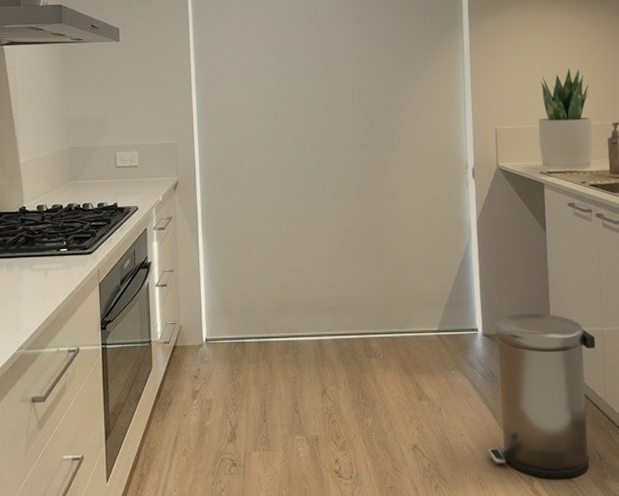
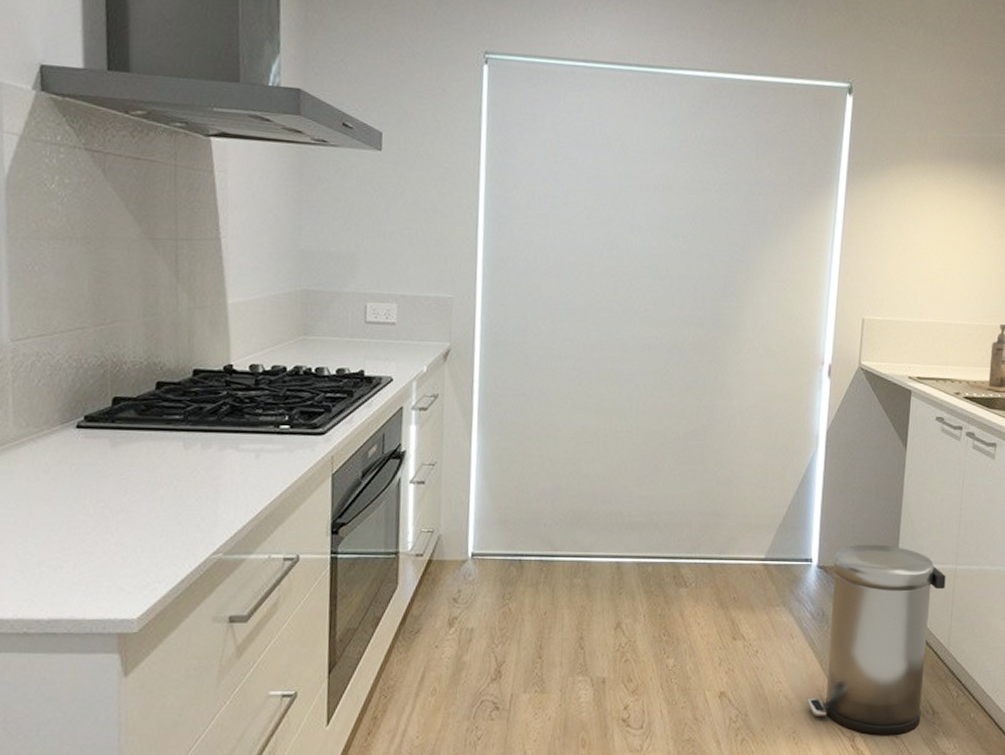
planter: present [538,69,593,170] -> none [912,253,979,378]

